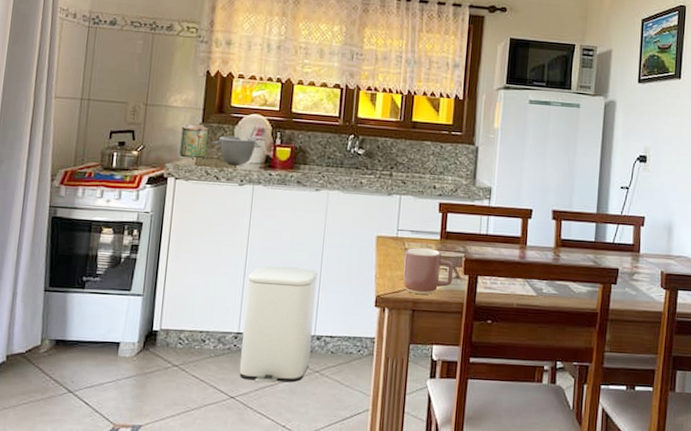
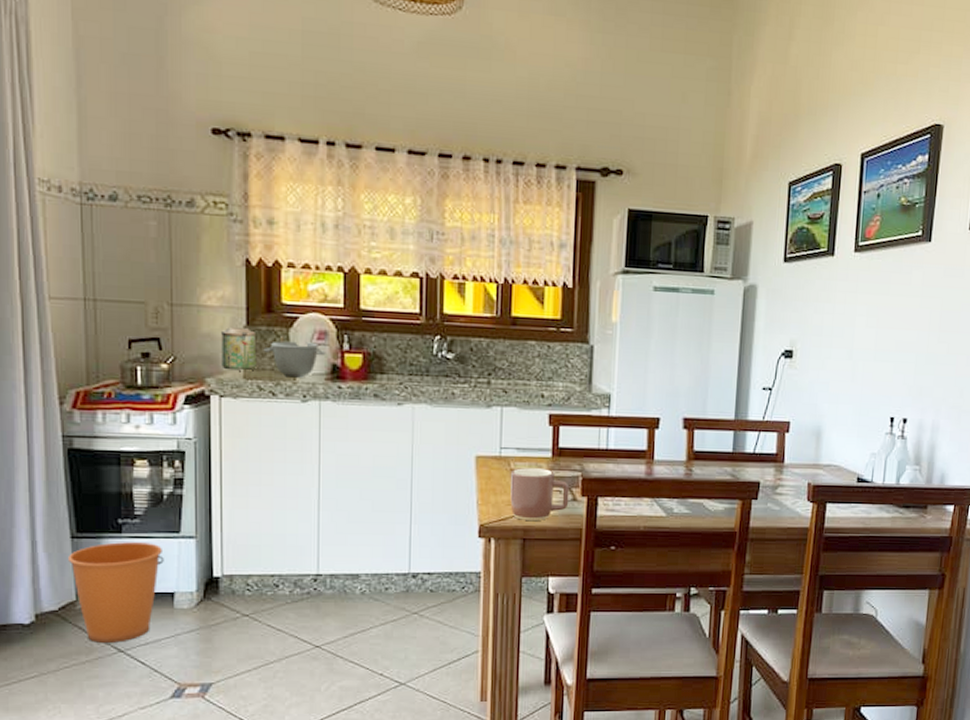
bucket: none [39,296,115,384] -> present [68,542,164,643]
pedal bin: present [239,265,318,384] -> none [322,496,408,629]

